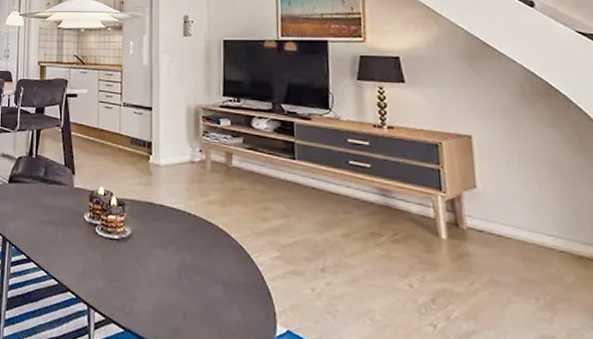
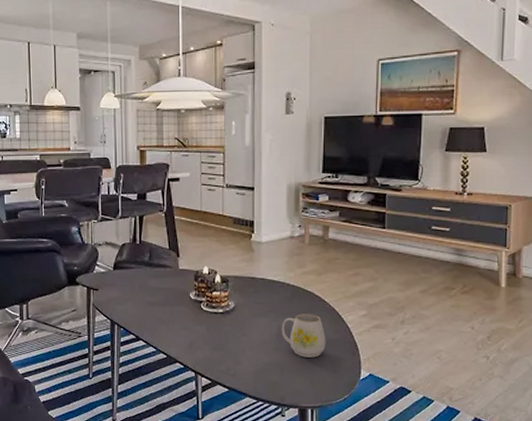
mug: none [182,248,234,303] -> present [281,314,326,358]

